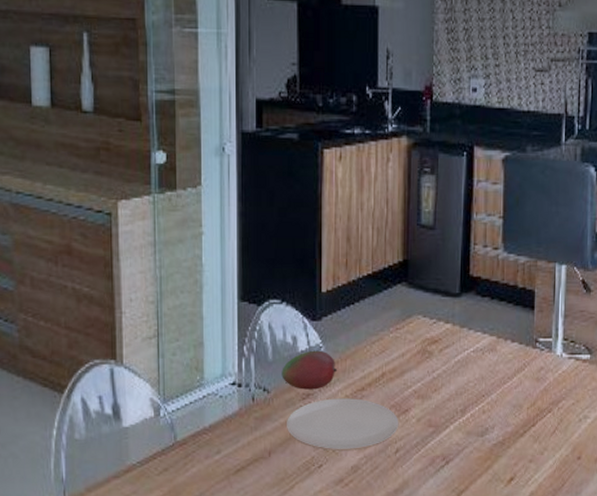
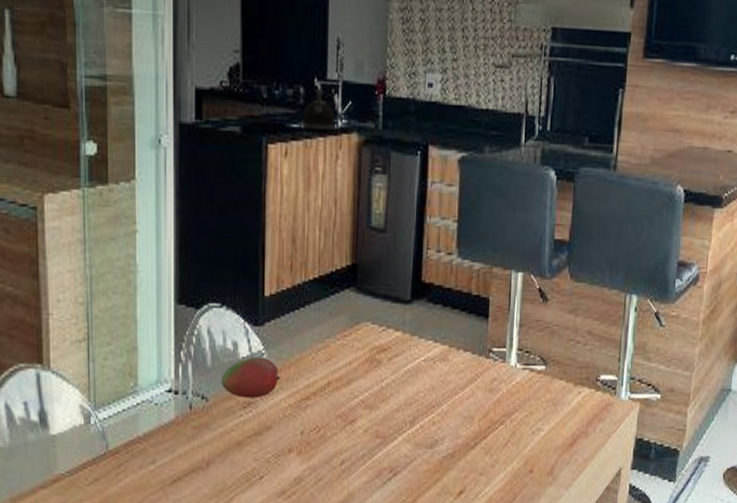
plate: present [287,398,399,451] -> none [226,407,345,462]
kettle: none [353,95,386,137] -> present [300,87,335,132]

